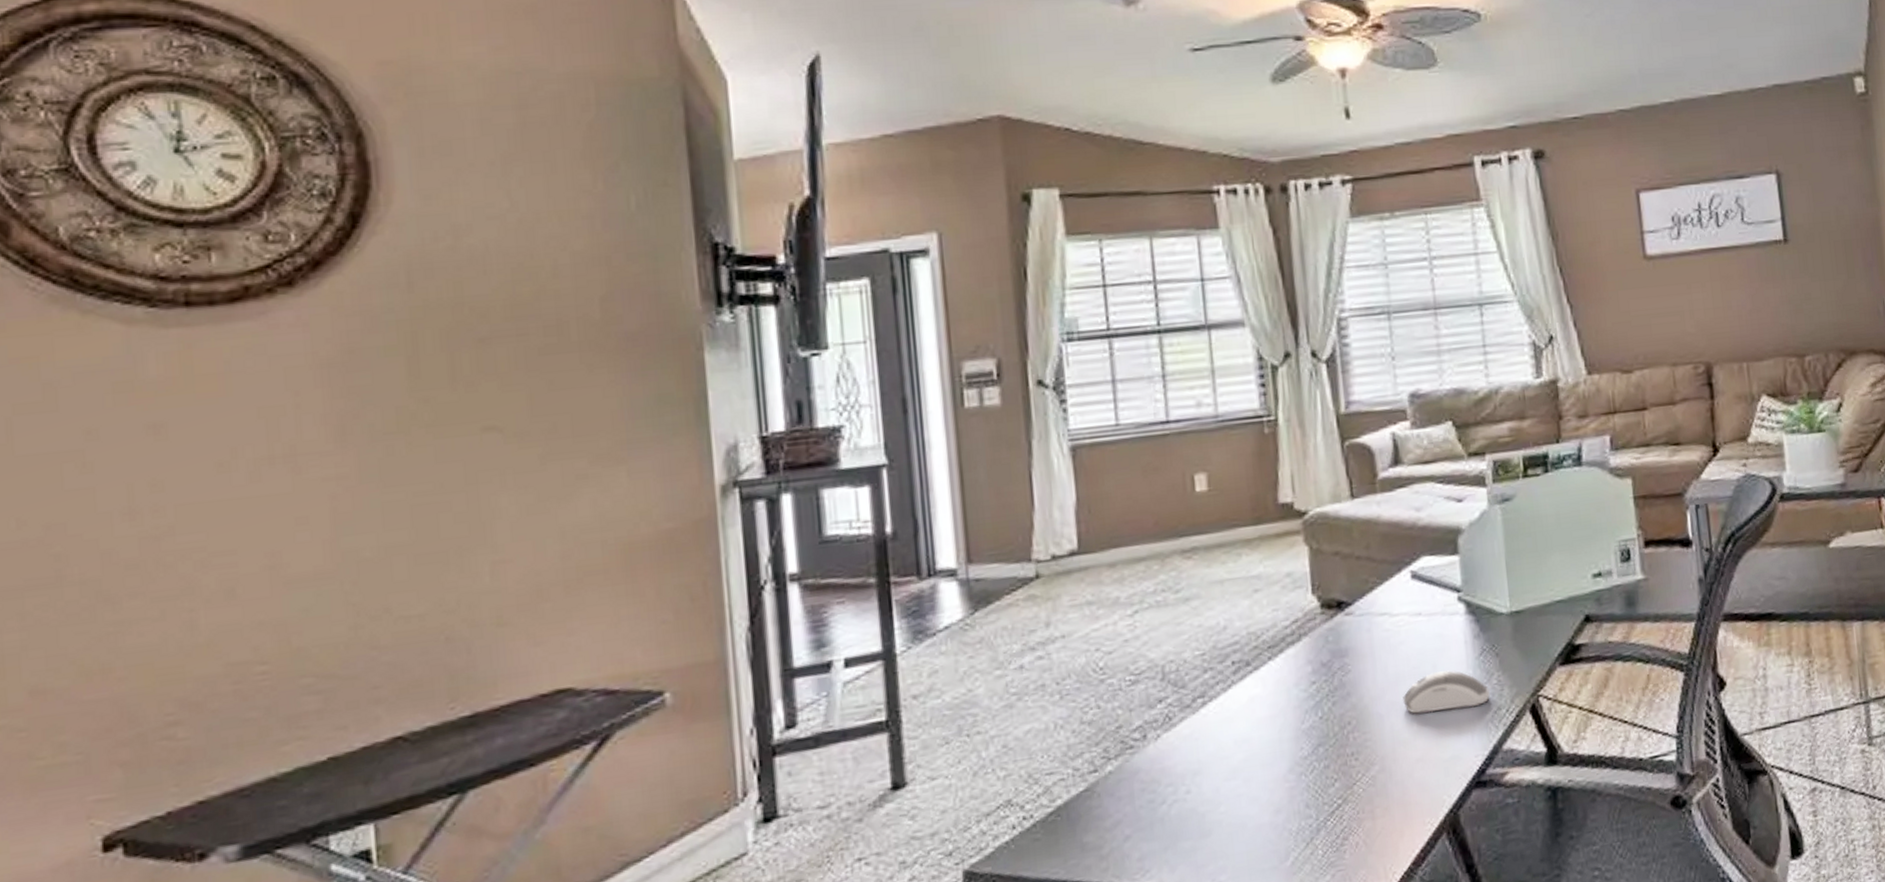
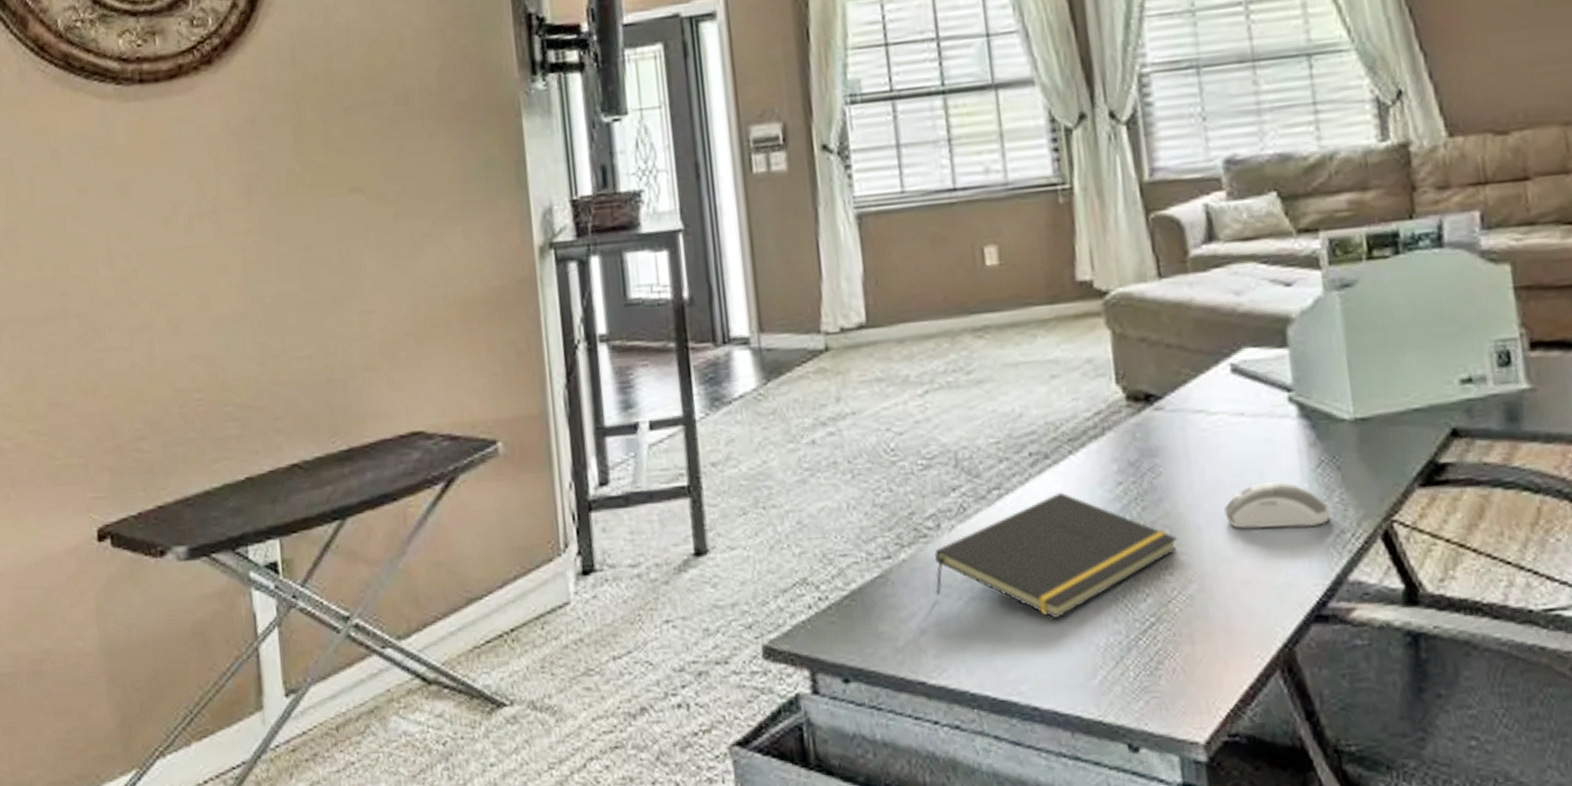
notepad: none [1140,695,1362,812] -> present [935,492,1177,620]

